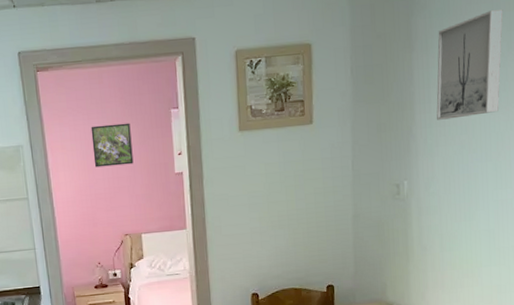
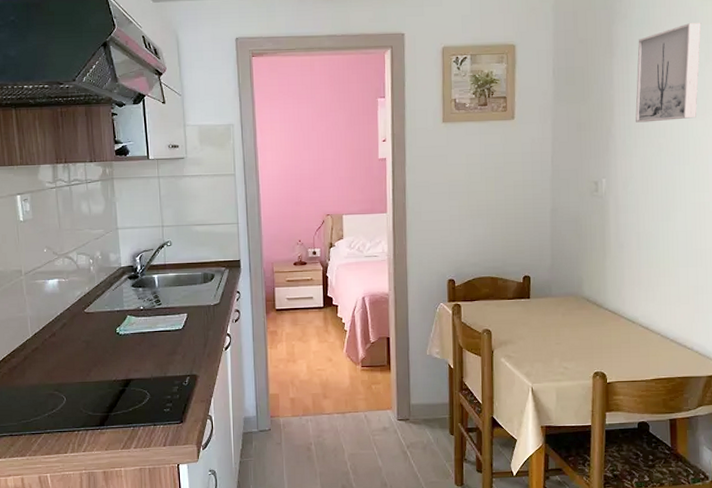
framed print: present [91,122,134,168] -> none [300,109,339,149]

